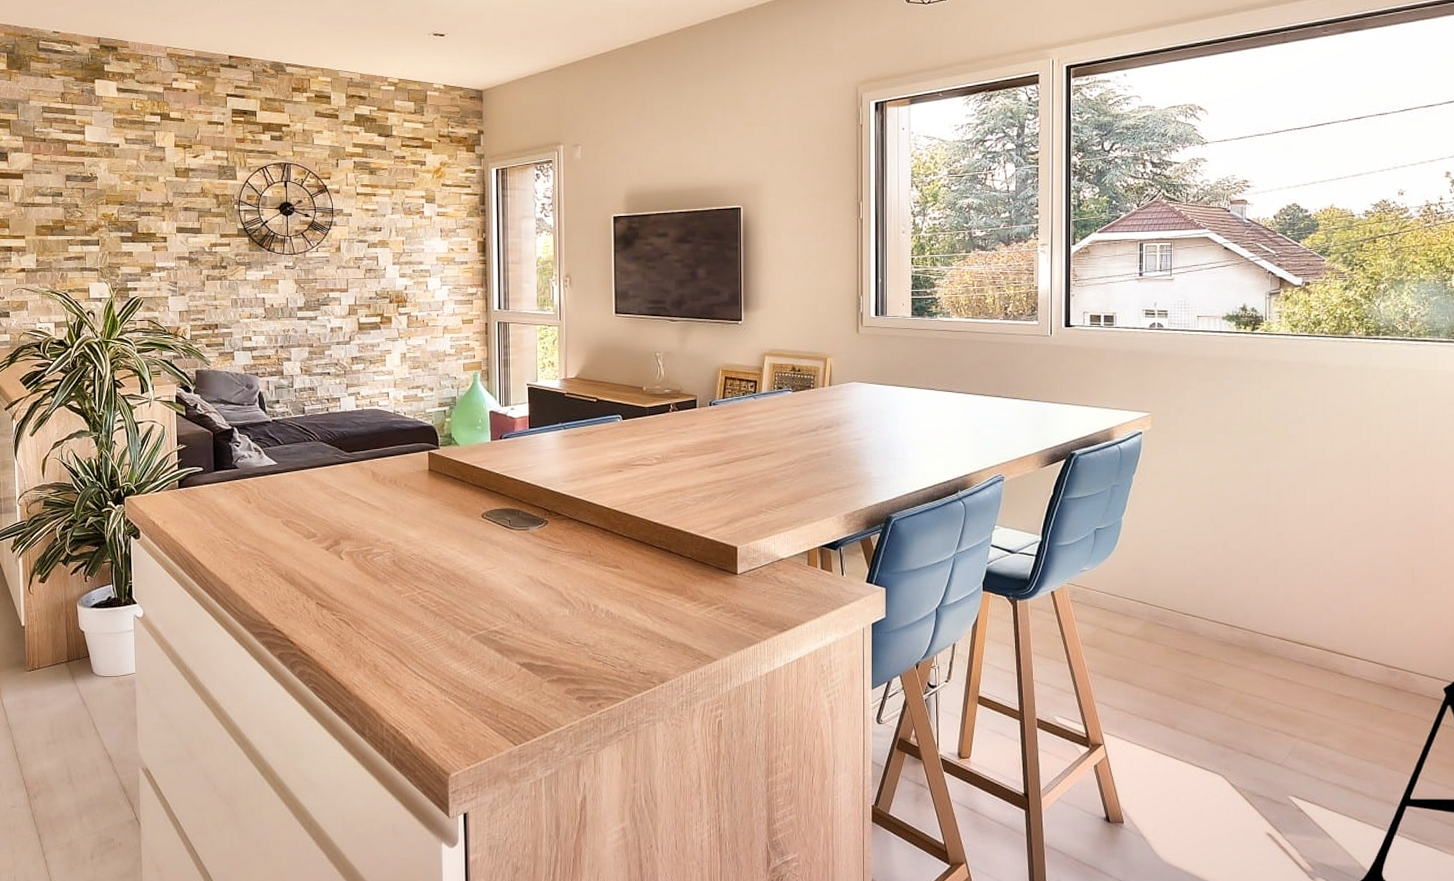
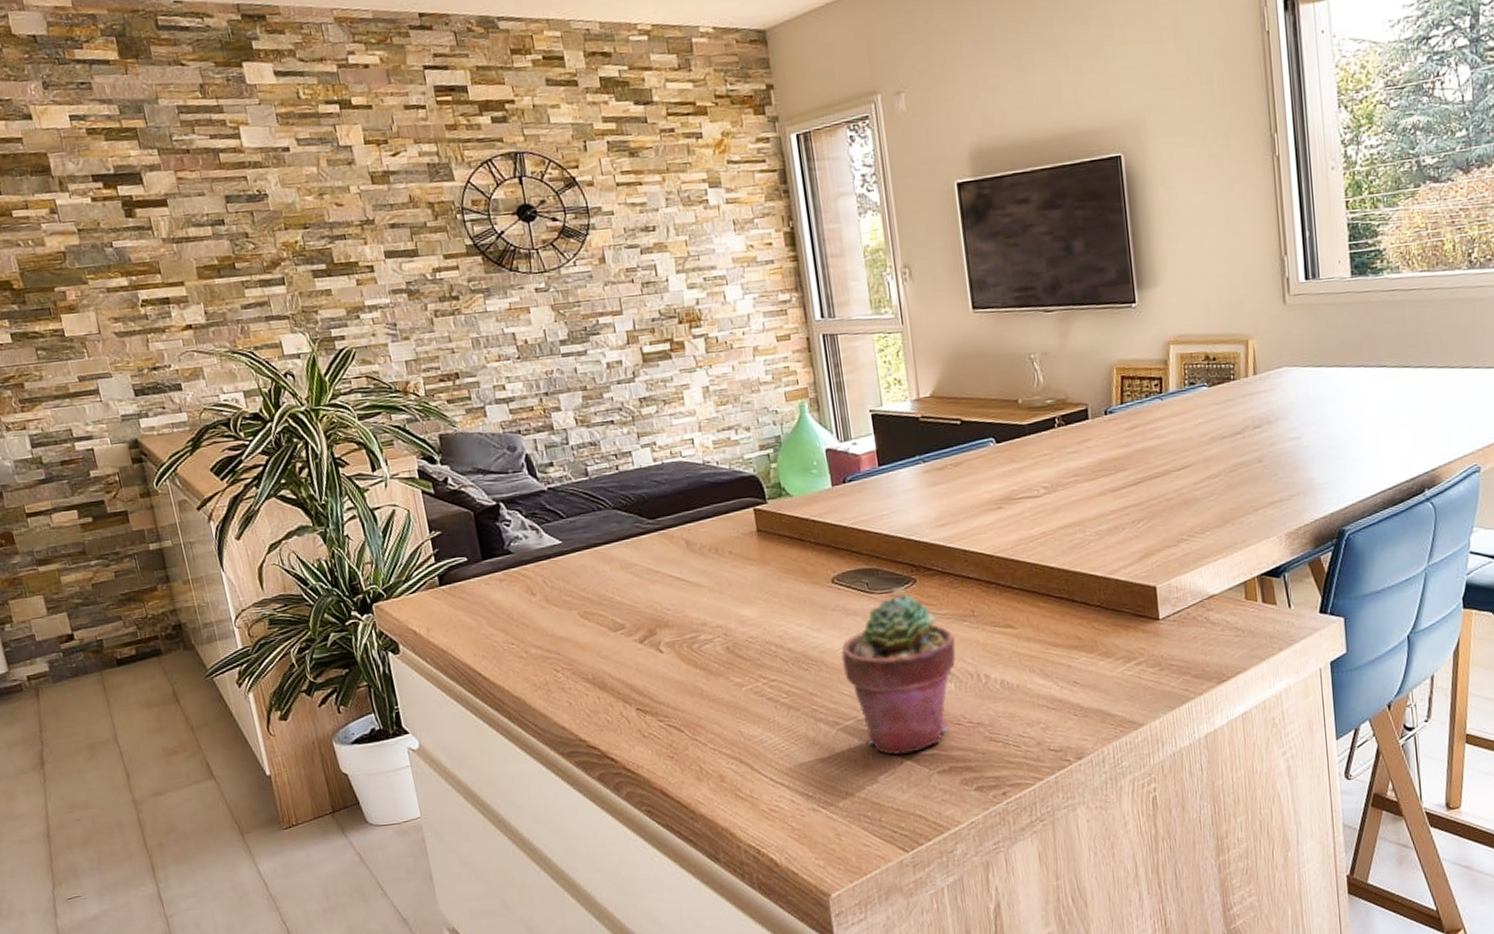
potted succulent: none [482,532,574,664] -> present [841,594,956,756]

